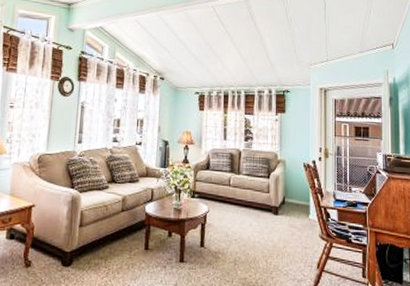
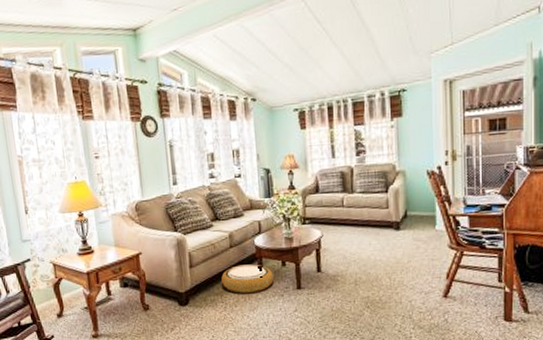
woven basket: none [108,230,159,260] -> present [221,264,274,293]

